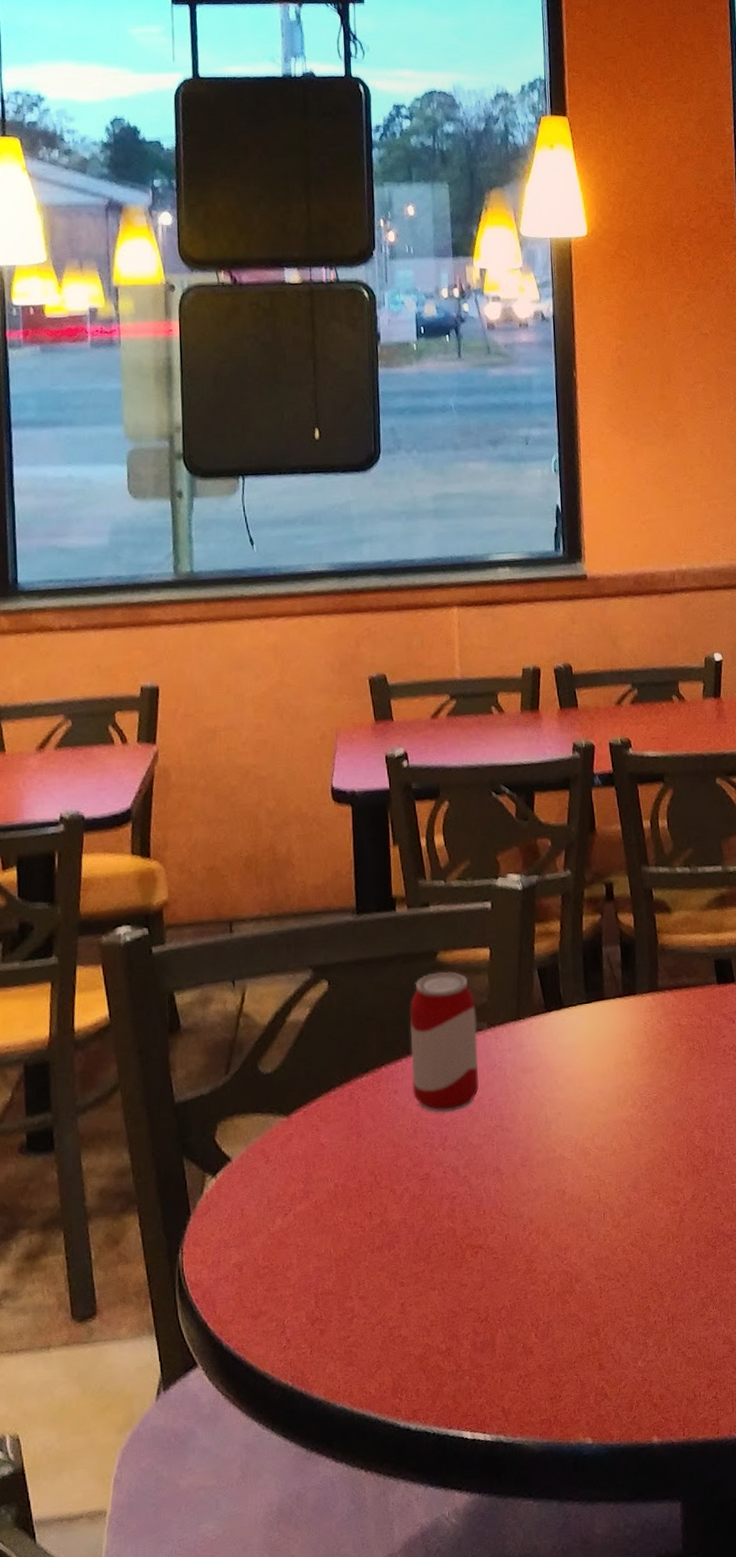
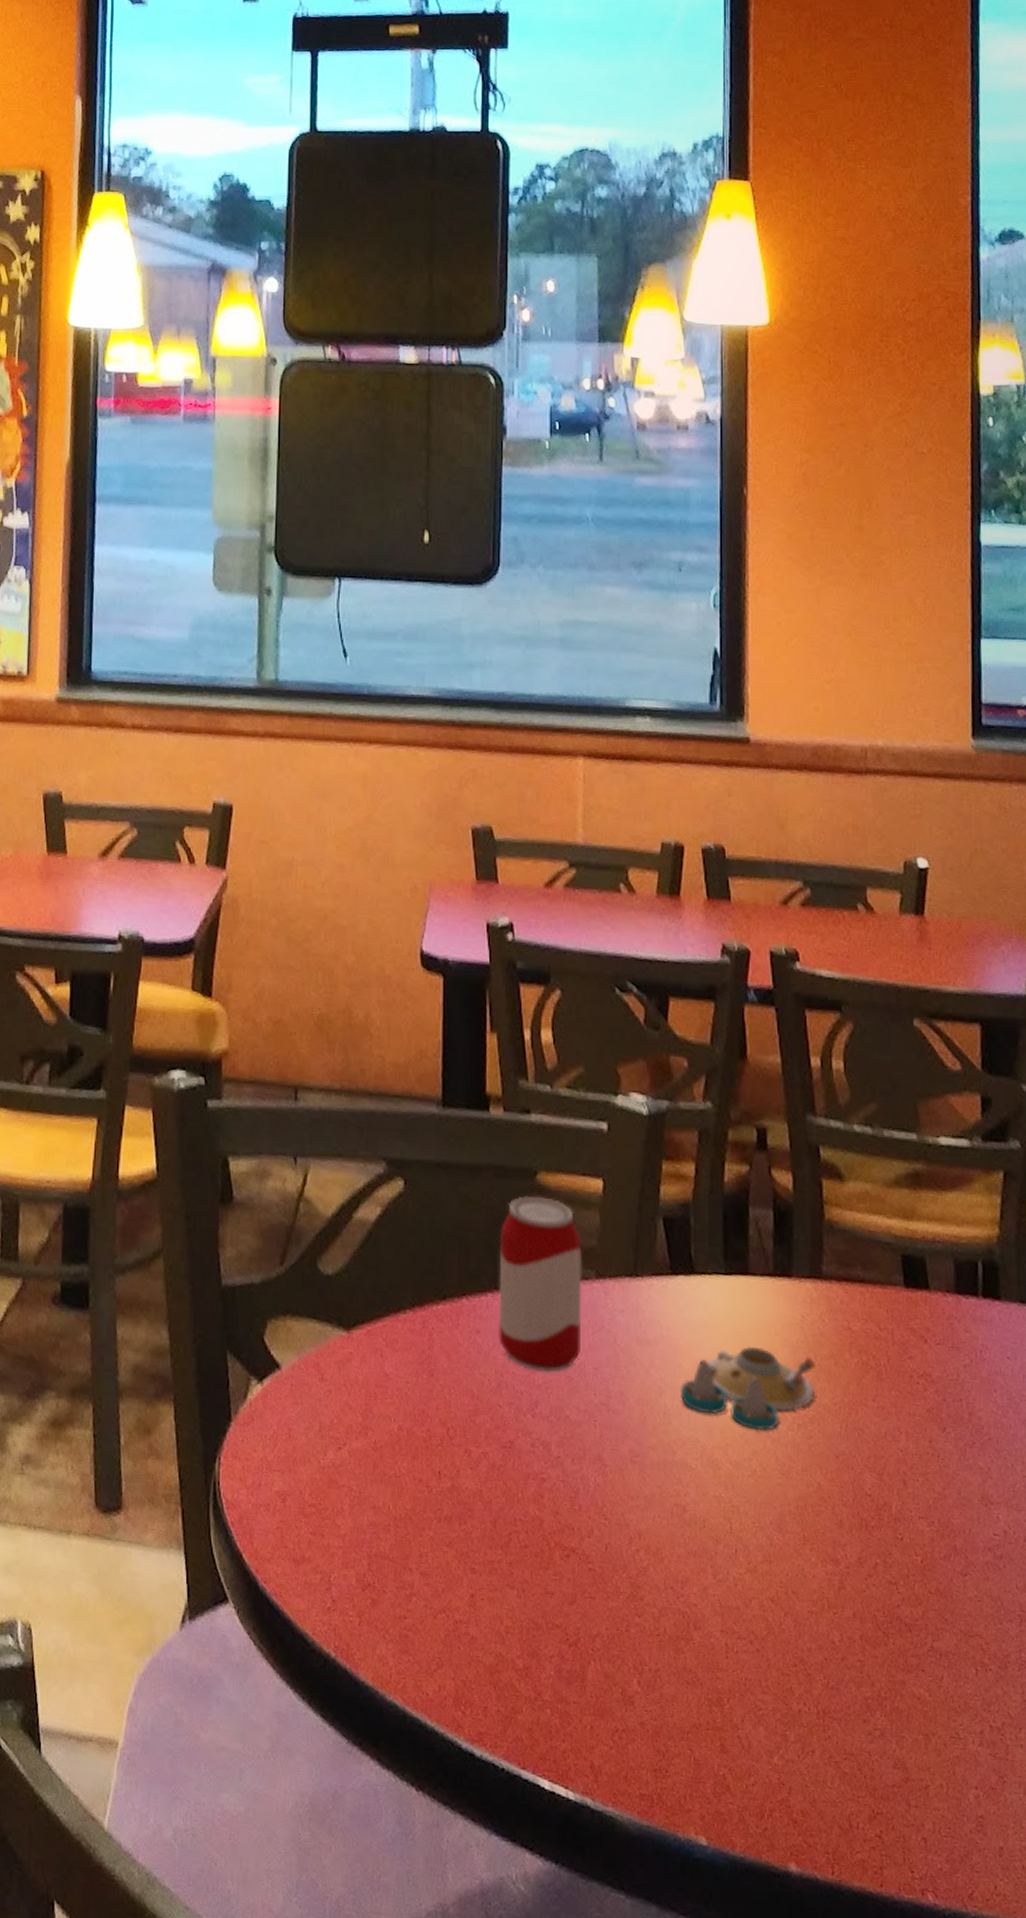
salt and pepper shaker set: none [557,1053,657,1119] -> present [681,1347,817,1431]

